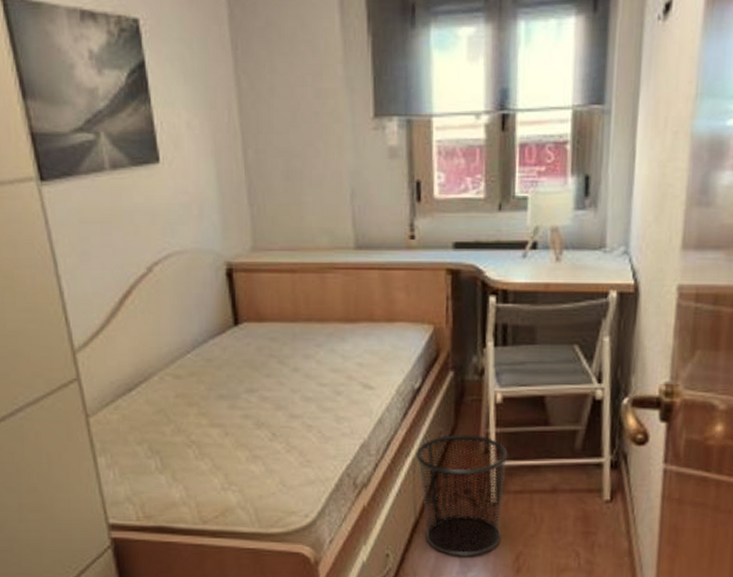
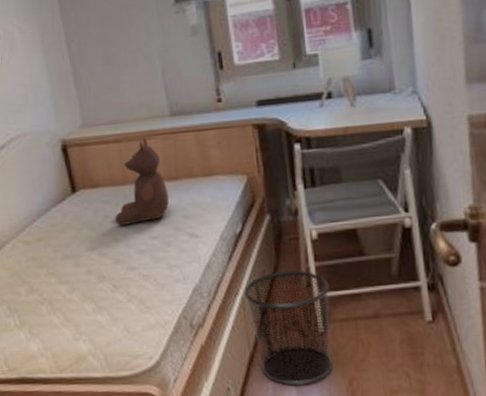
stuffed bear: none [280,269,343,367] -> present [114,137,169,226]

